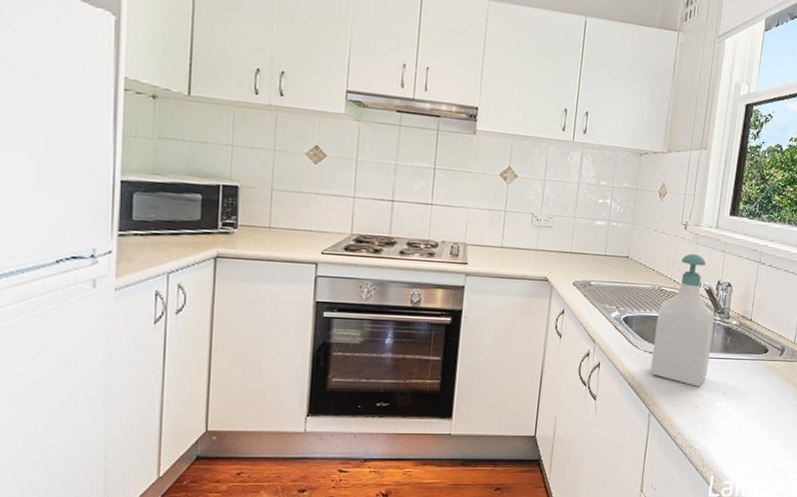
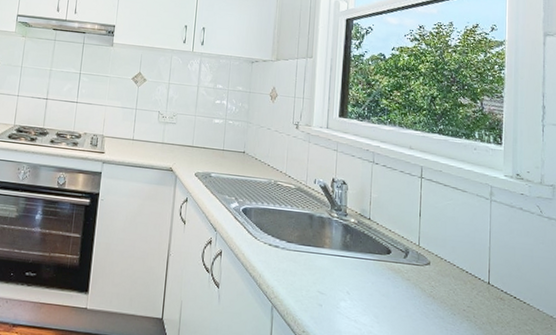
soap bottle: present [650,253,715,387] -> none [270,151,332,284]

